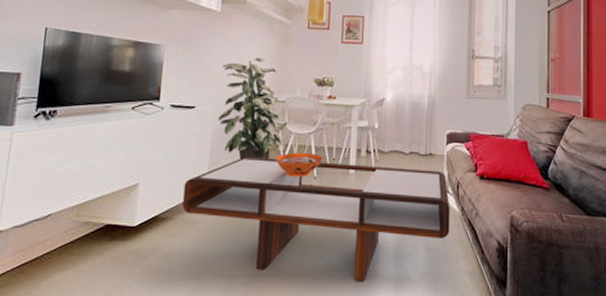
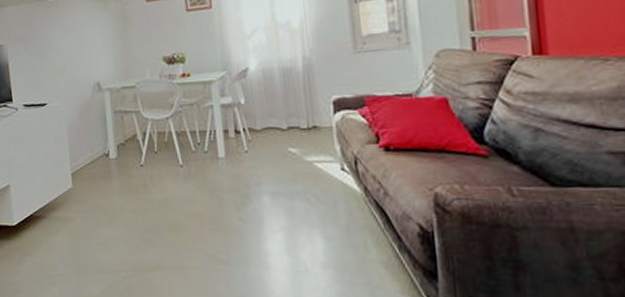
coffee table: present [182,156,450,282] -> none [51,145,352,275]
indoor plant: present [218,58,288,160] -> none [65,43,143,154]
decorative bowl: present [275,152,323,178] -> none [135,139,187,167]

